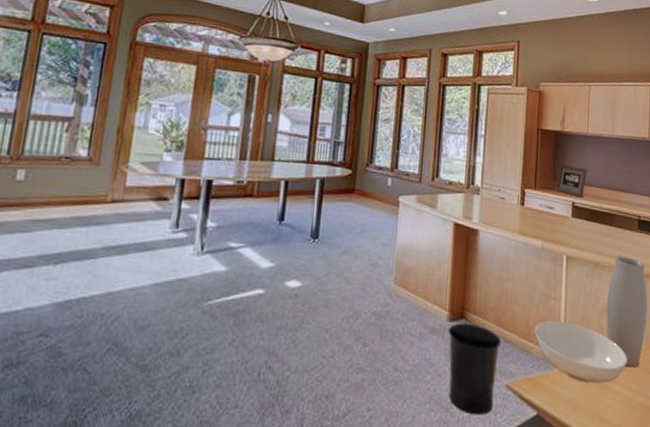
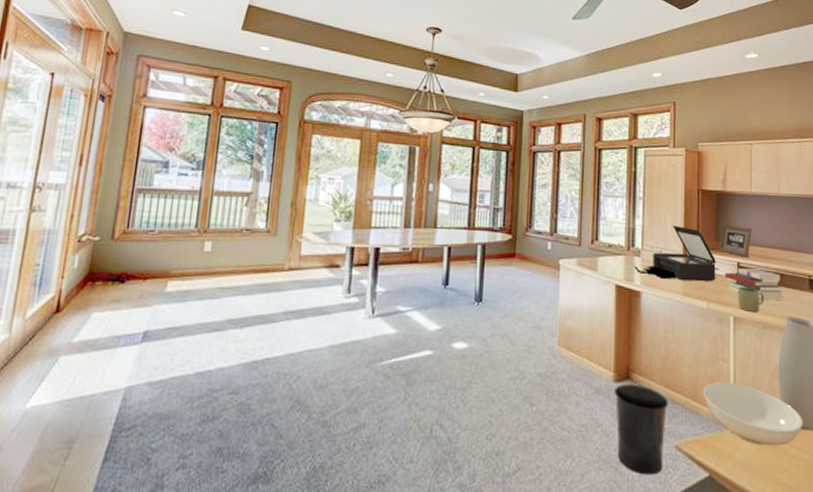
printer: none [472,164,552,221] -> present [633,226,716,282]
books: none [560,208,613,240] -> present [725,268,782,300]
mug: none [571,226,597,251] -> present [737,286,765,312]

